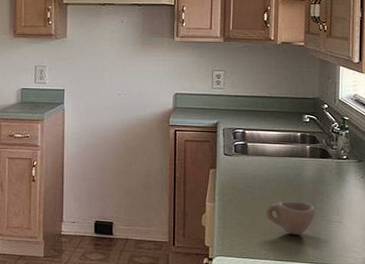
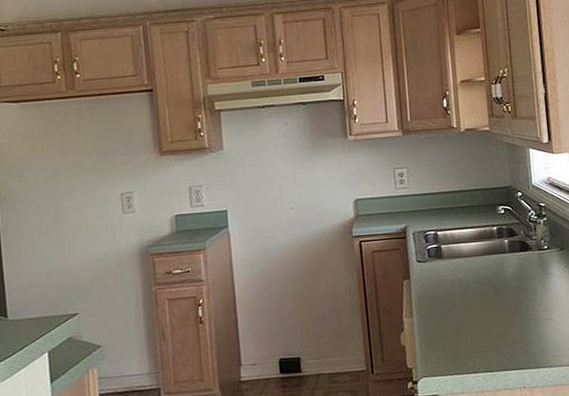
cup: present [266,201,316,235] -> none [469,302,522,341]

